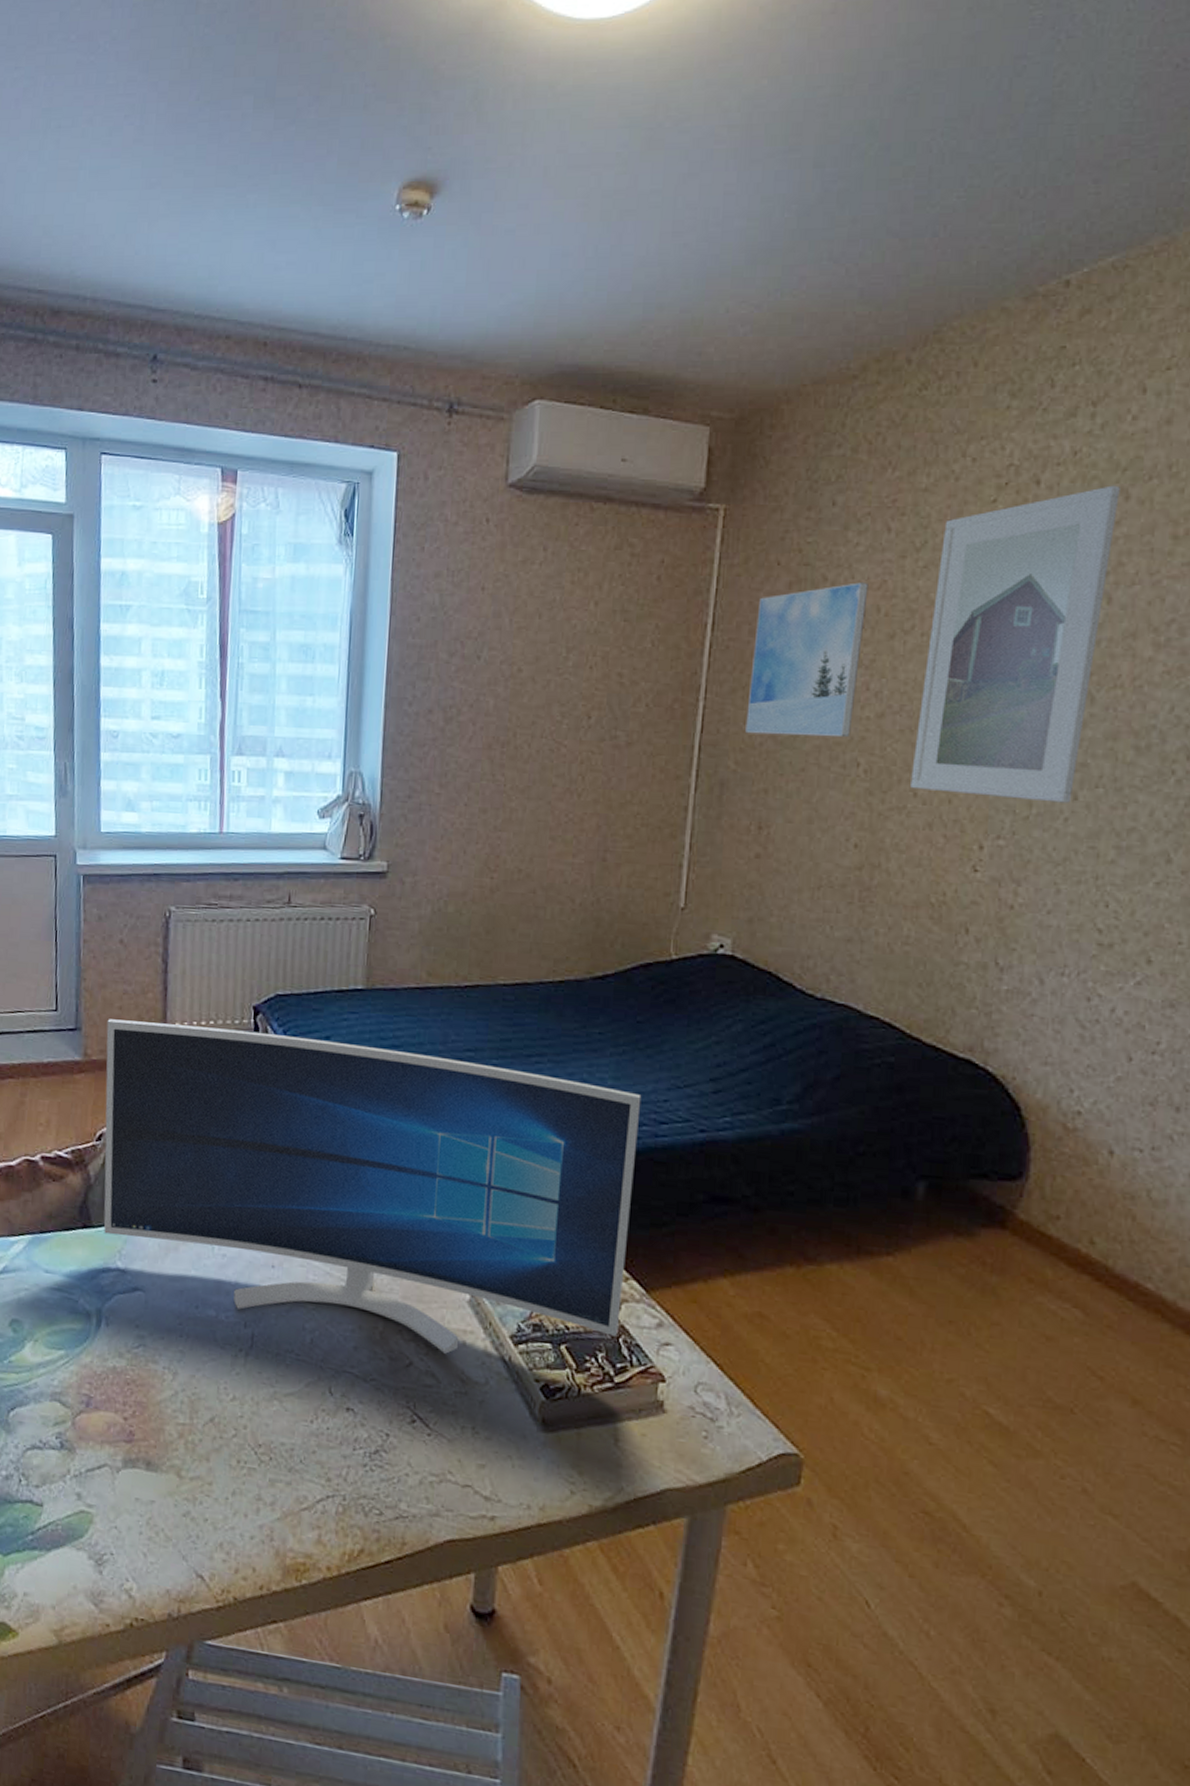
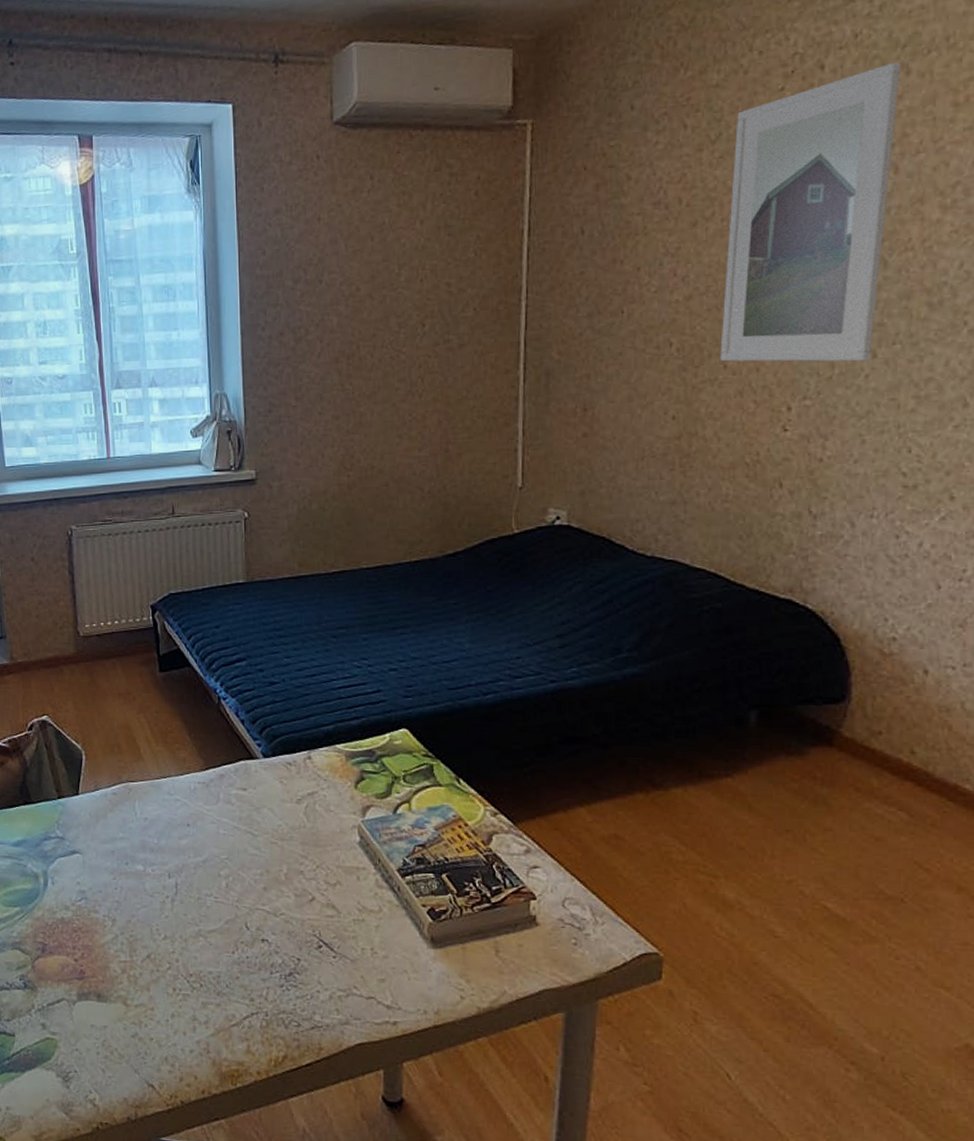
monitor: present [103,1019,642,1354] -> none [27,626,497,888]
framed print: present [745,582,869,738] -> none [565,177,670,326]

